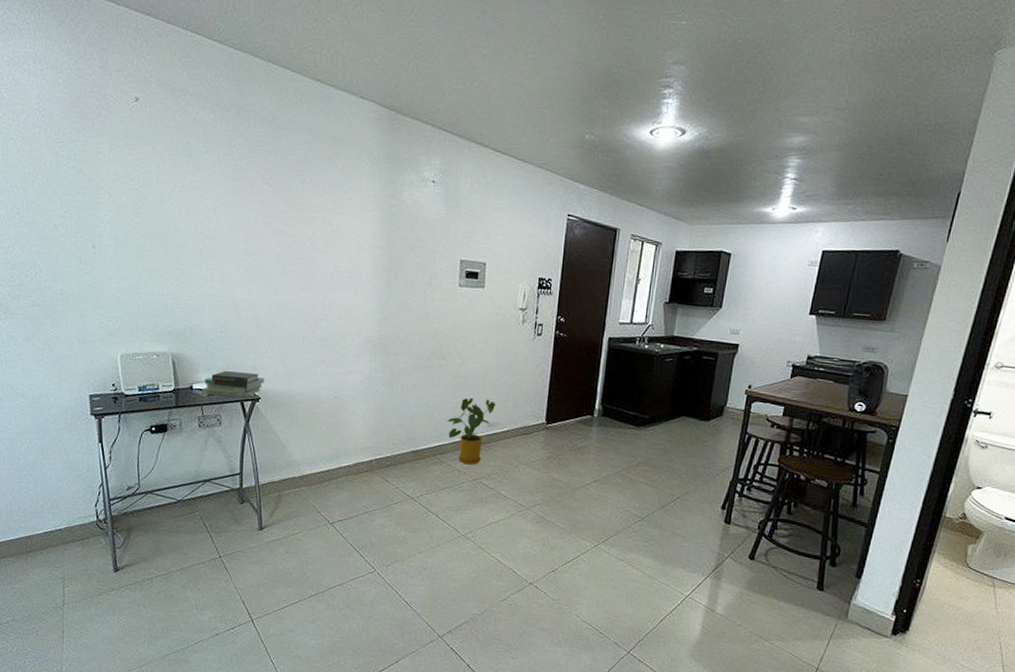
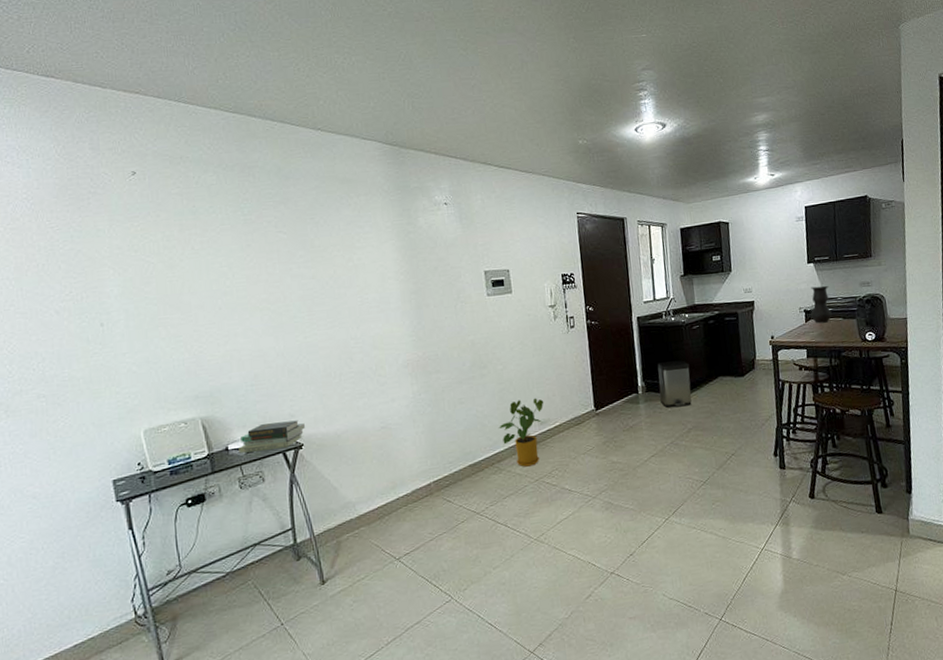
pedal bin: none [615,389,653,439] -> present [657,360,692,408]
vase: none [797,341,827,383] -> present [810,285,832,324]

